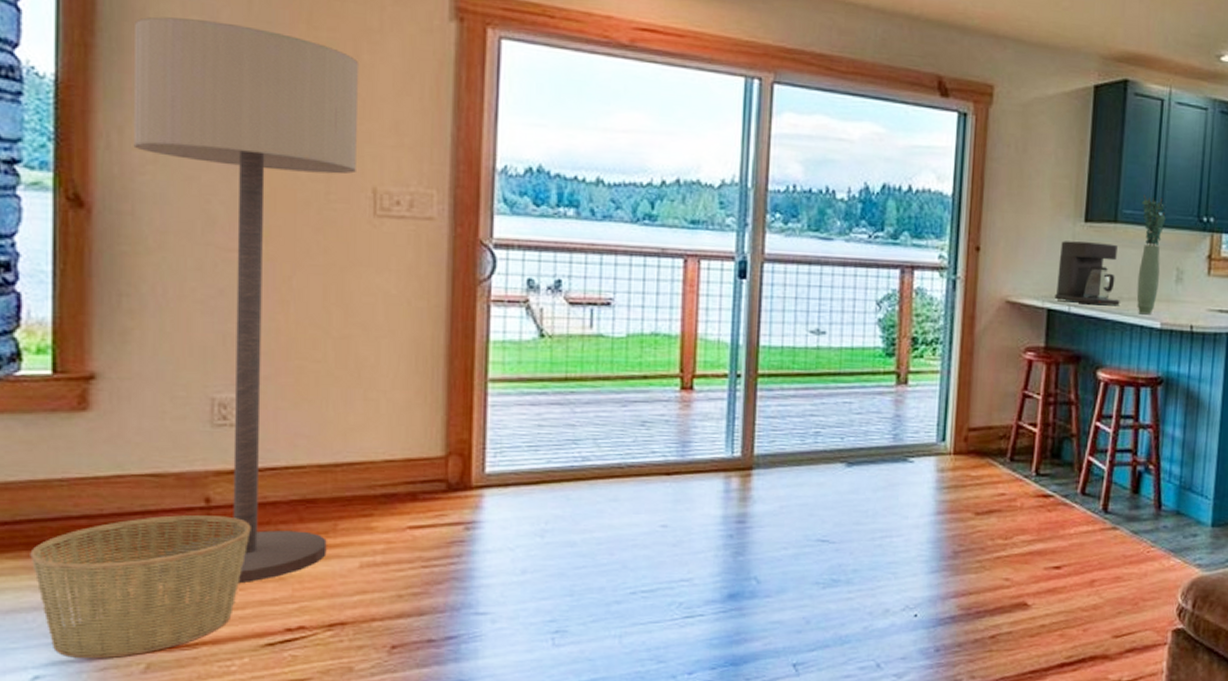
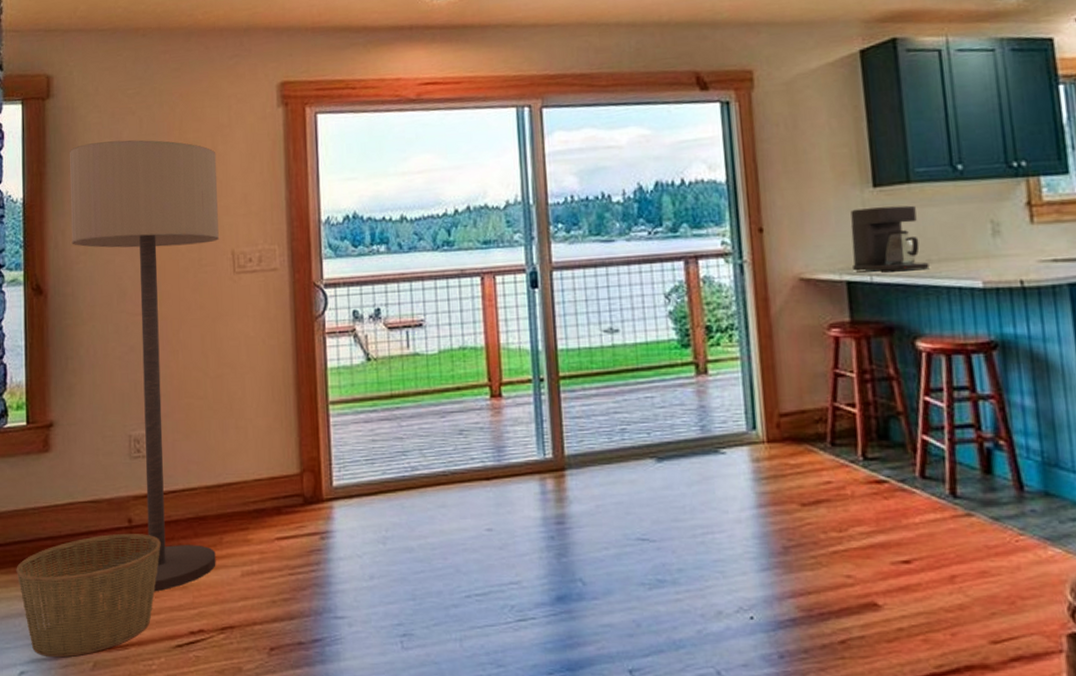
vase: present [1136,195,1166,315] -> none [935,149,973,275]

